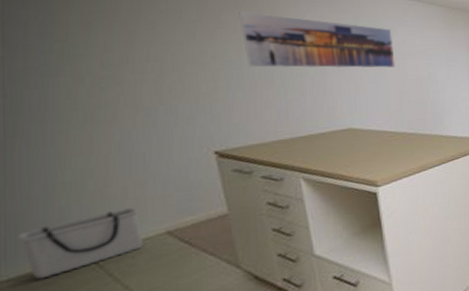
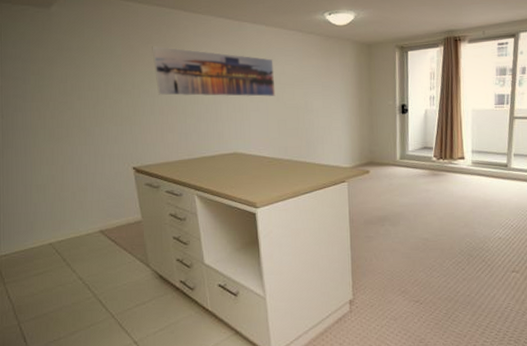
storage bin: present [17,207,144,280] -> none [10,209,85,257]

